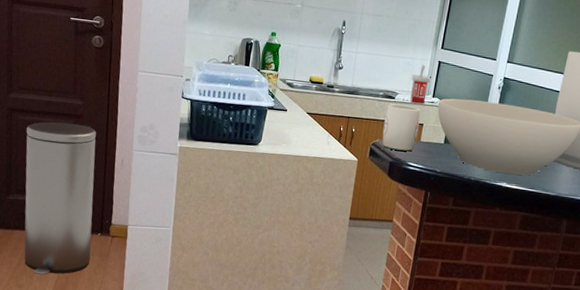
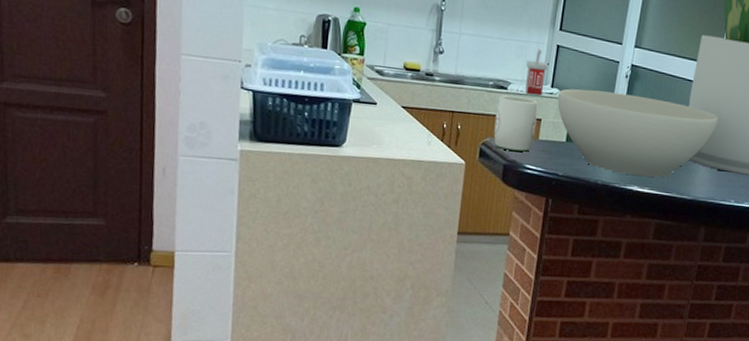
pedal bin: present [24,121,96,275] -> none [26,119,127,320]

